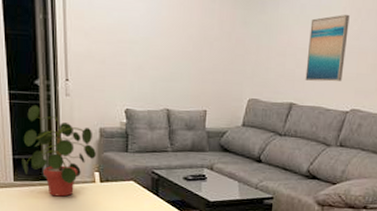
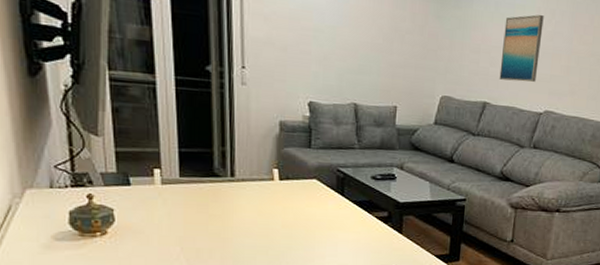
potted plant: present [22,105,96,197] -> none [189,93,275,195]

